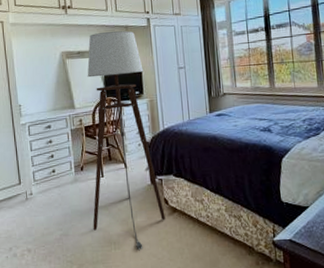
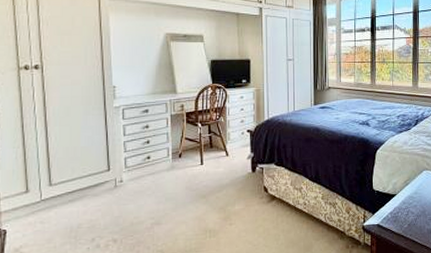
floor lamp: present [87,30,165,250] -> none [188,16,264,237]

